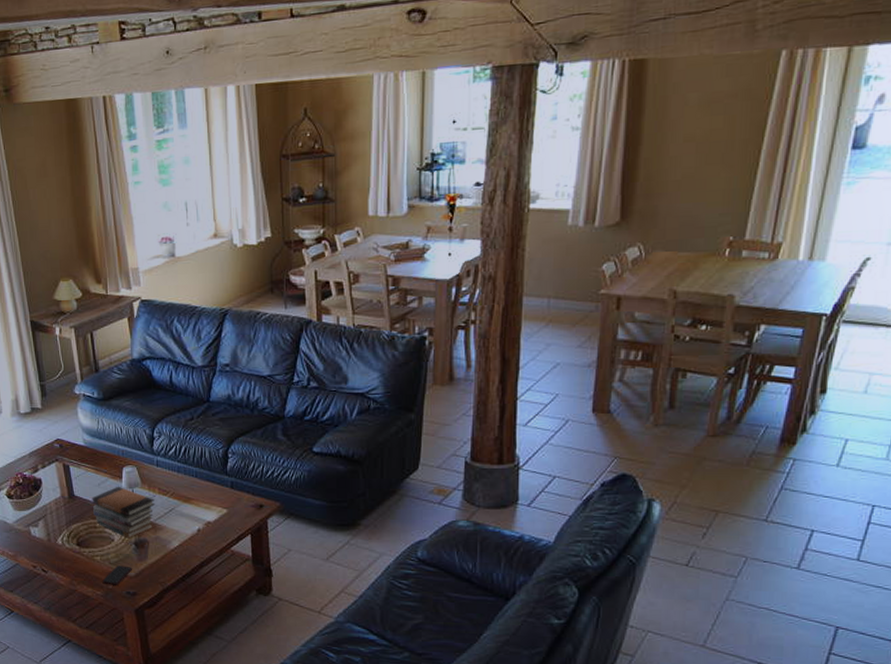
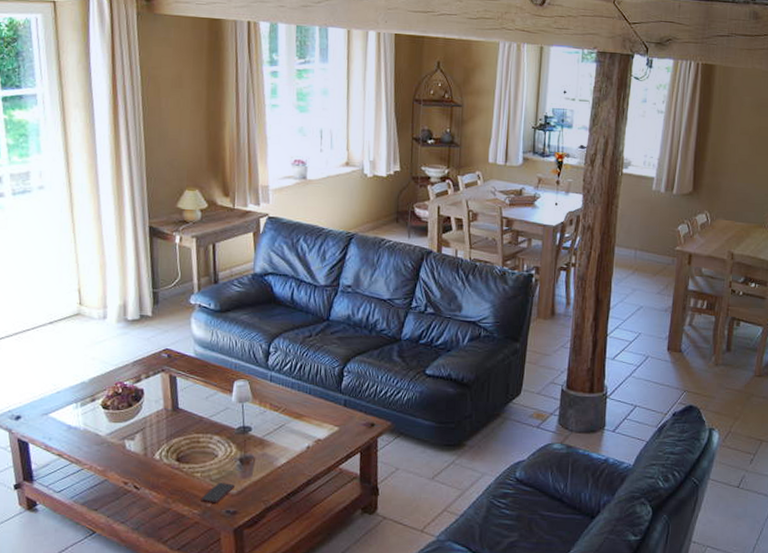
book stack: present [92,486,156,539] -> none [197,400,266,455]

